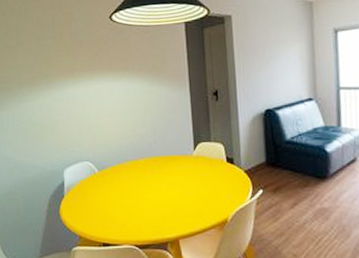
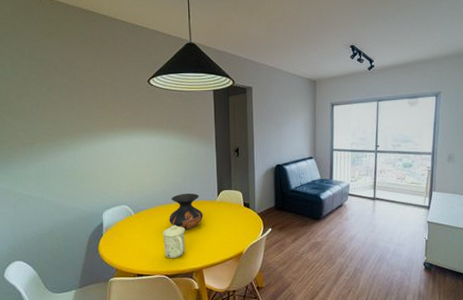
mug: none [131,184,157,225] -> present [163,224,185,258]
vase: none [137,146,178,192] -> present [169,193,203,230]

